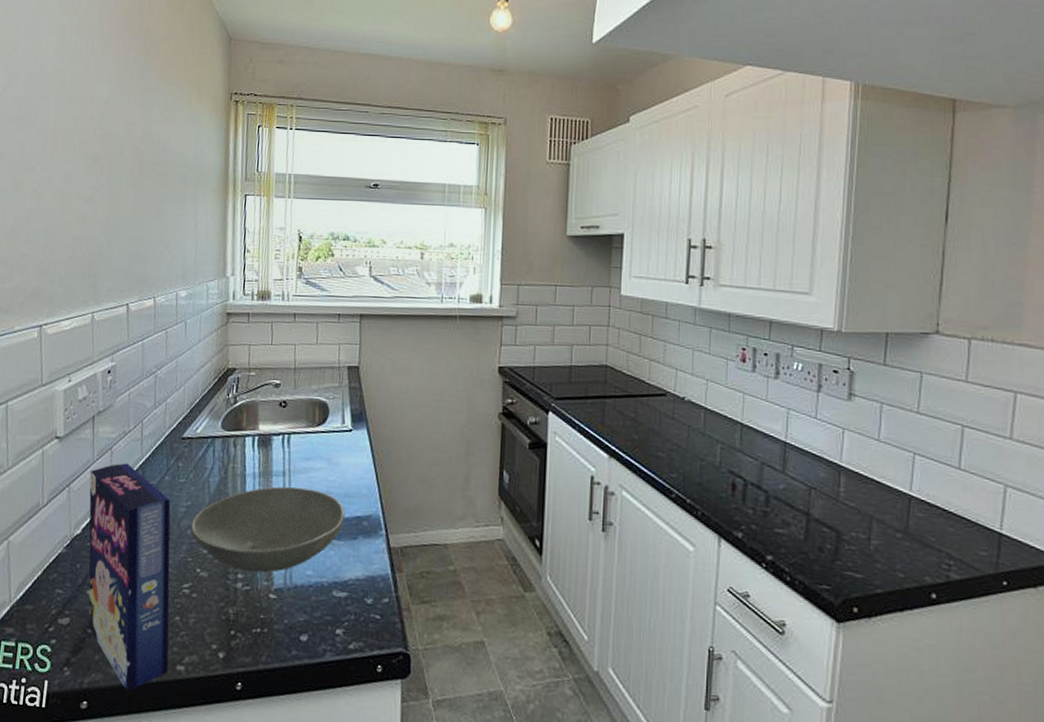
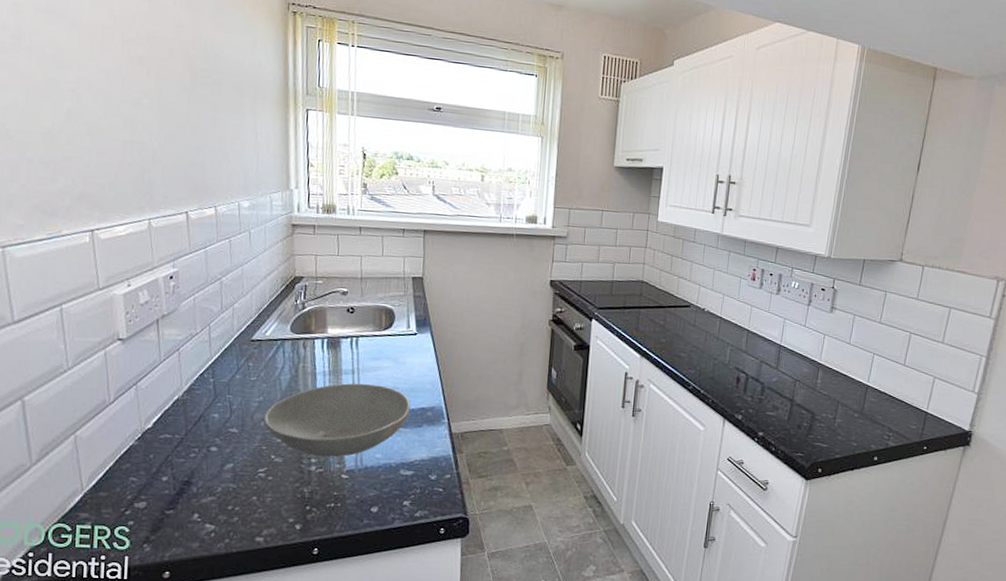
cereal box: present [88,463,171,692] -> none [157,363,248,561]

